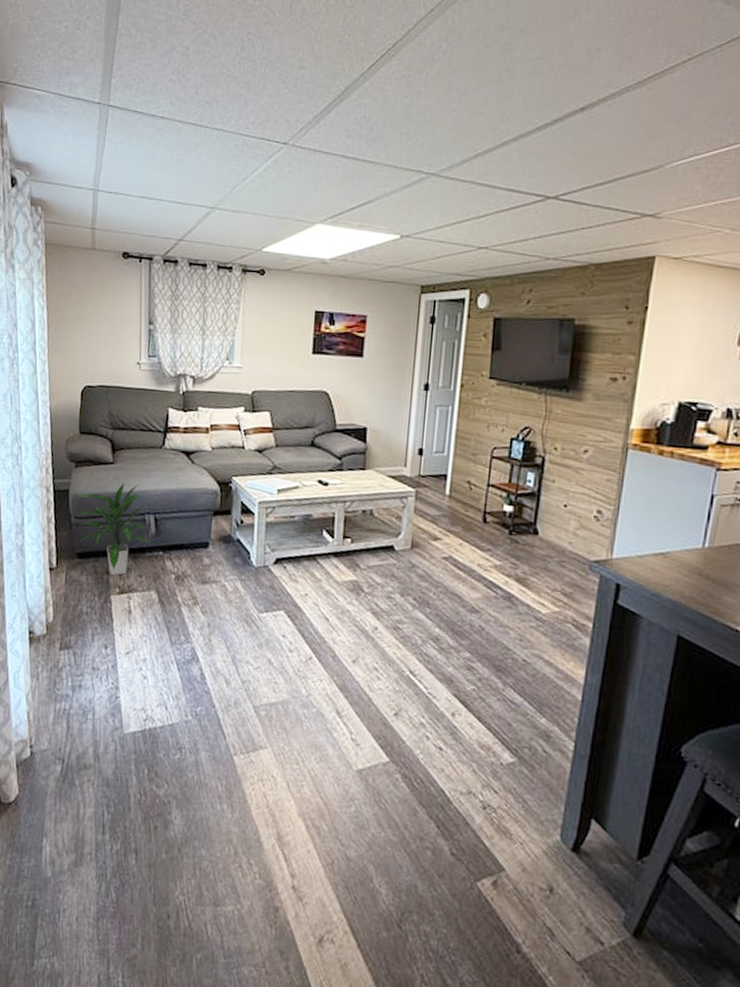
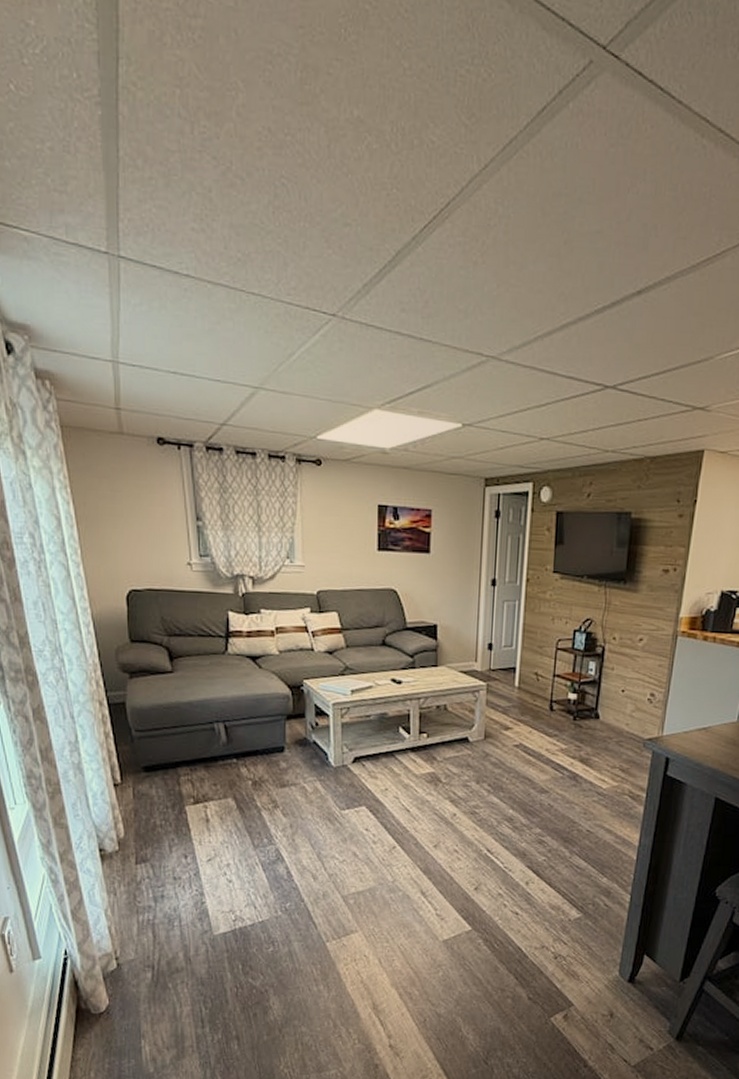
indoor plant: present [79,482,150,576] -> none [138,691,222,787]

